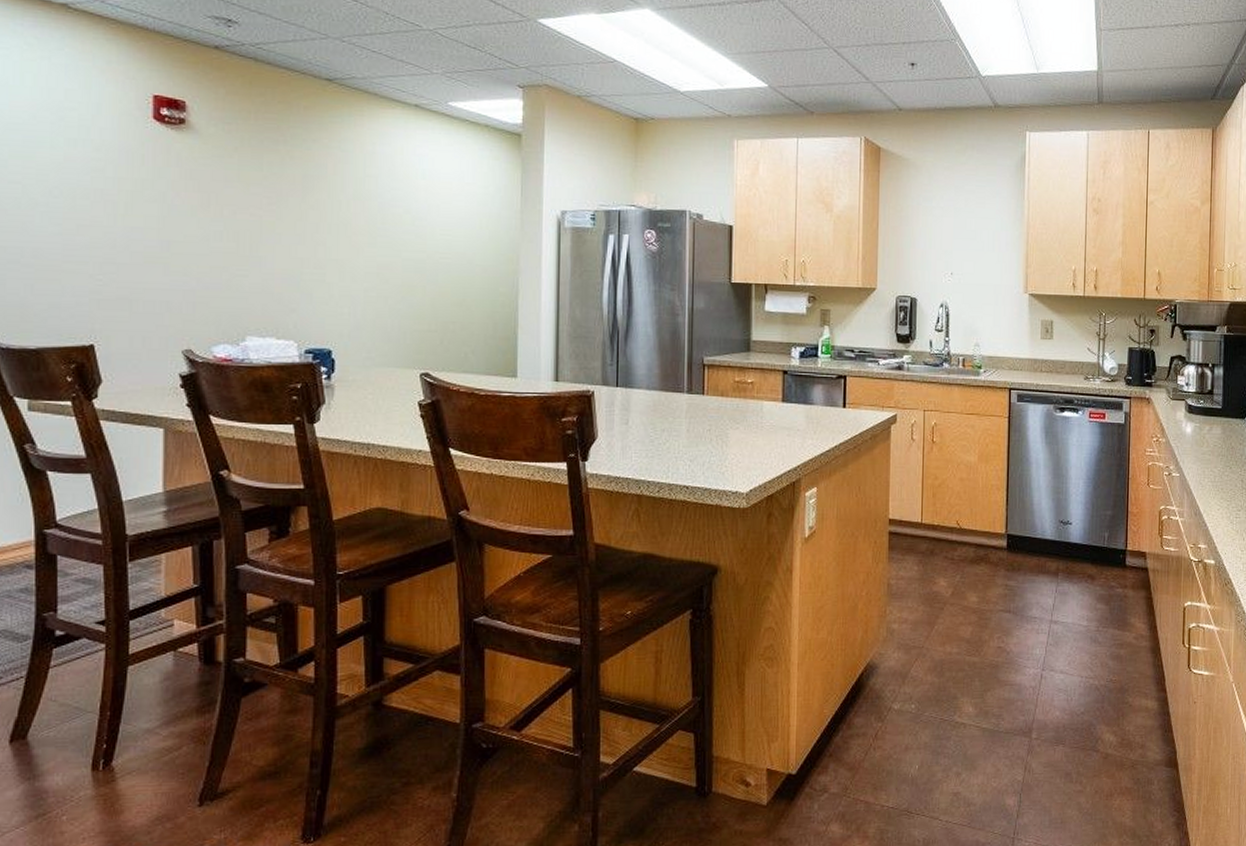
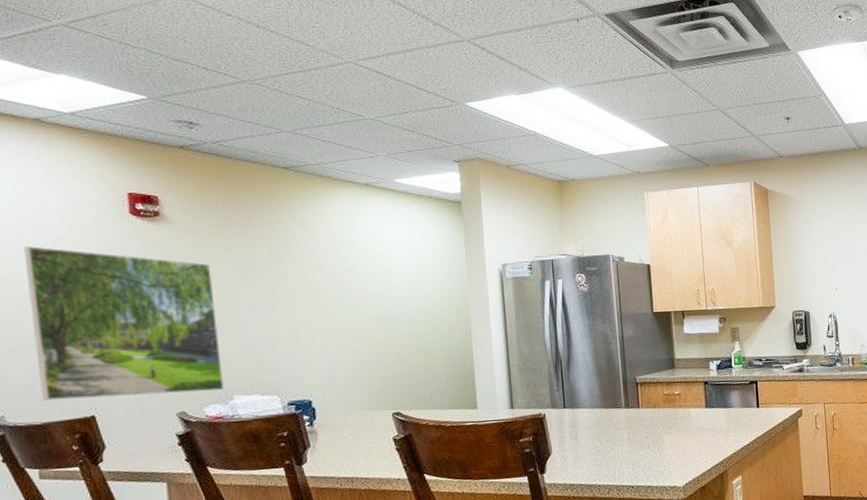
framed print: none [36,147,237,330] -> present [23,246,224,401]

